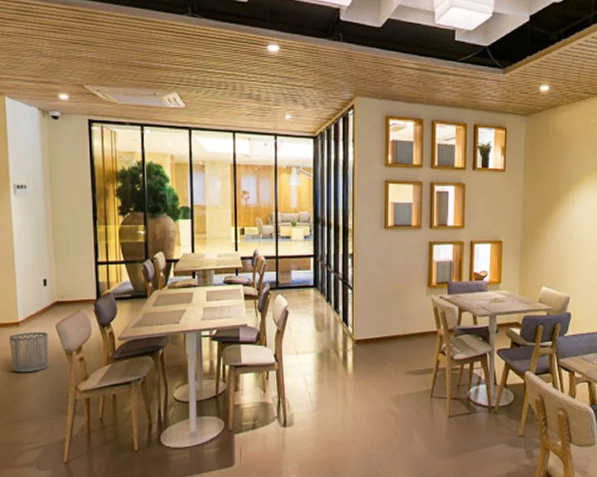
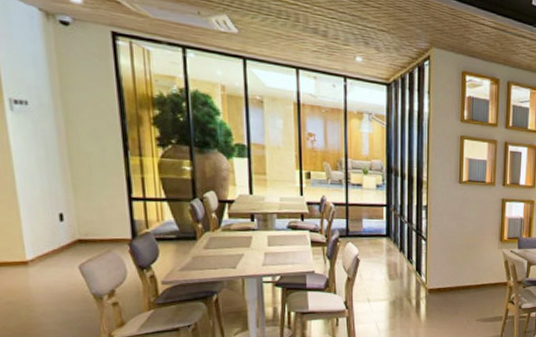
waste bin: present [8,332,49,373] -> none [13,273,71,318]

